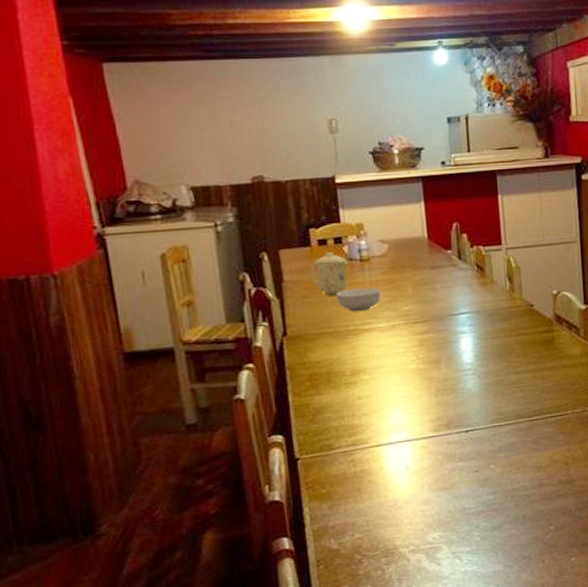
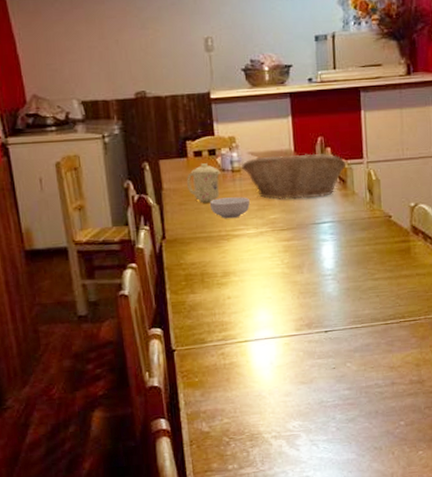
fruit basket: none [370,240,484,290] -> present [241,153,346,200]

